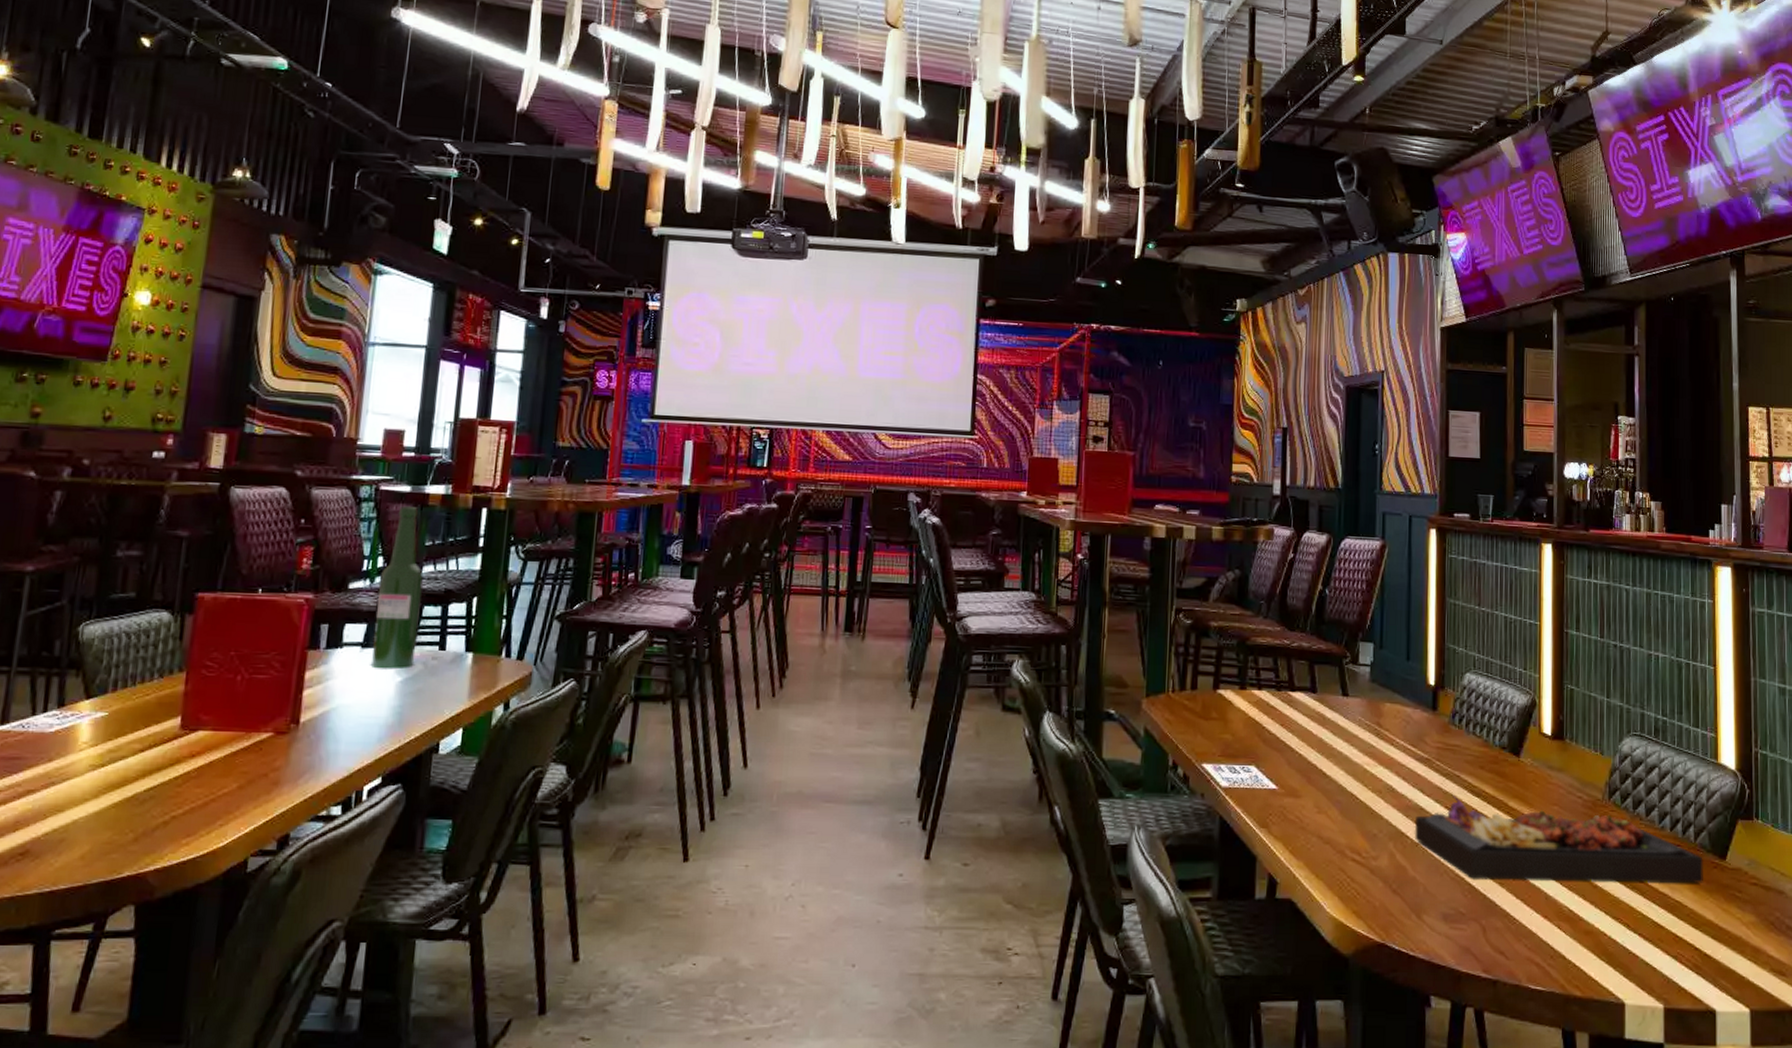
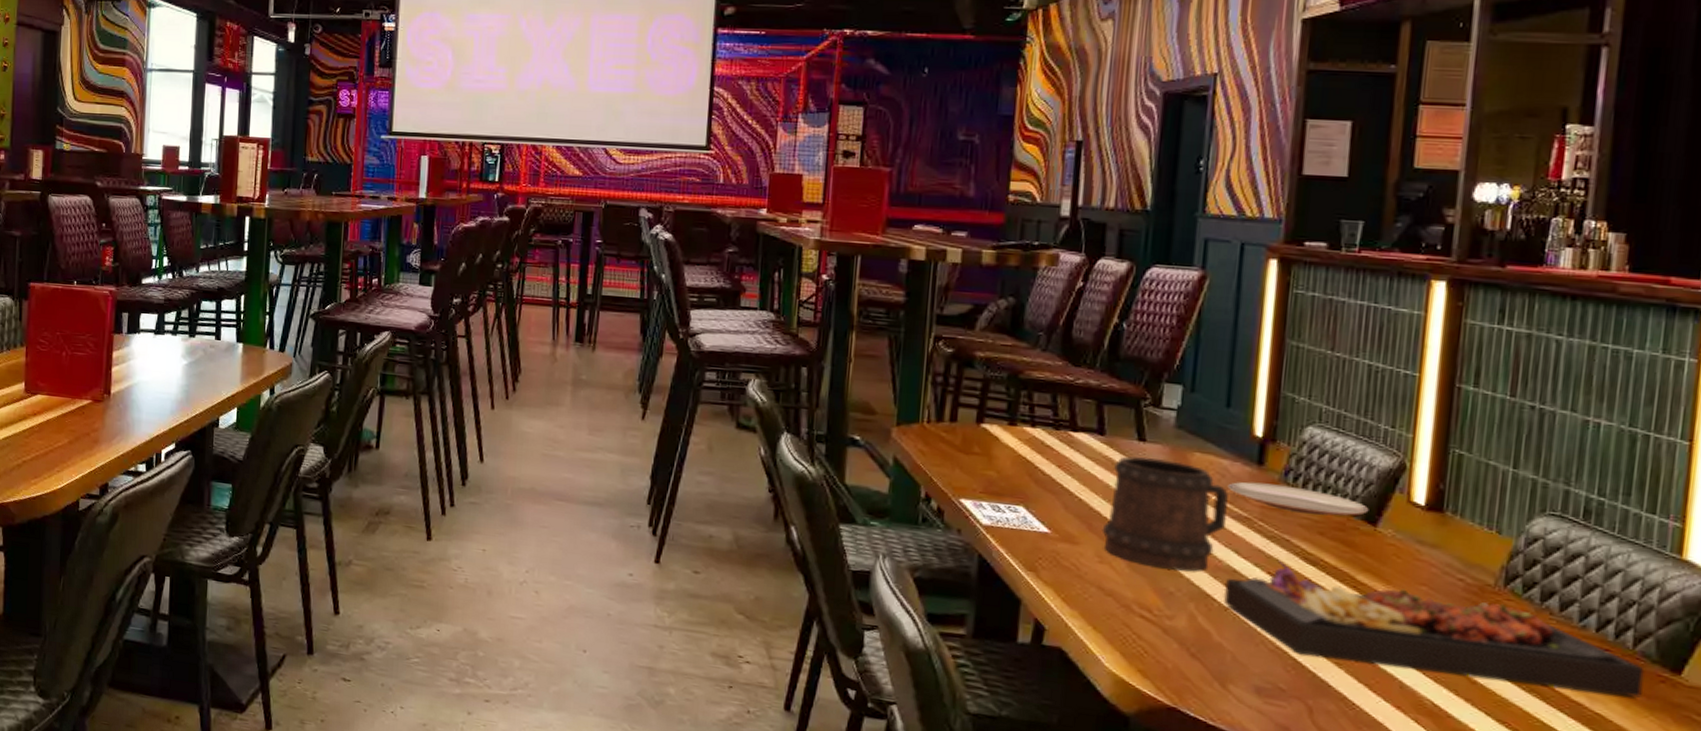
beer bottle: present [371,506,424,670] -> none [162,214,200,355]
beer mug: none [1318,711,1413,813] -> present [1101,456,1228,571]
plate: none [1411,726,1514,752] -> present [1227,482,1369,516]

